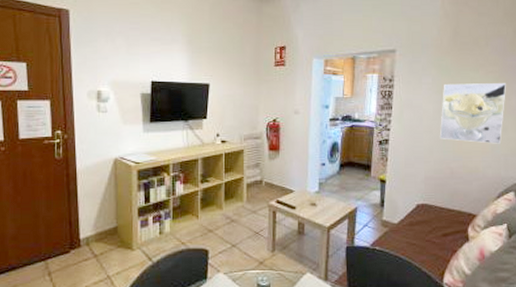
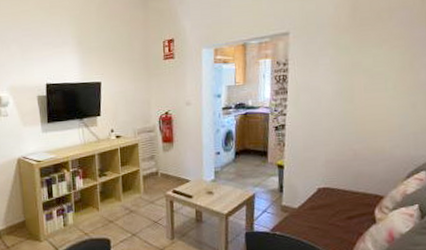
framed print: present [439,82,507,144] -> none [340,56,415,123]

